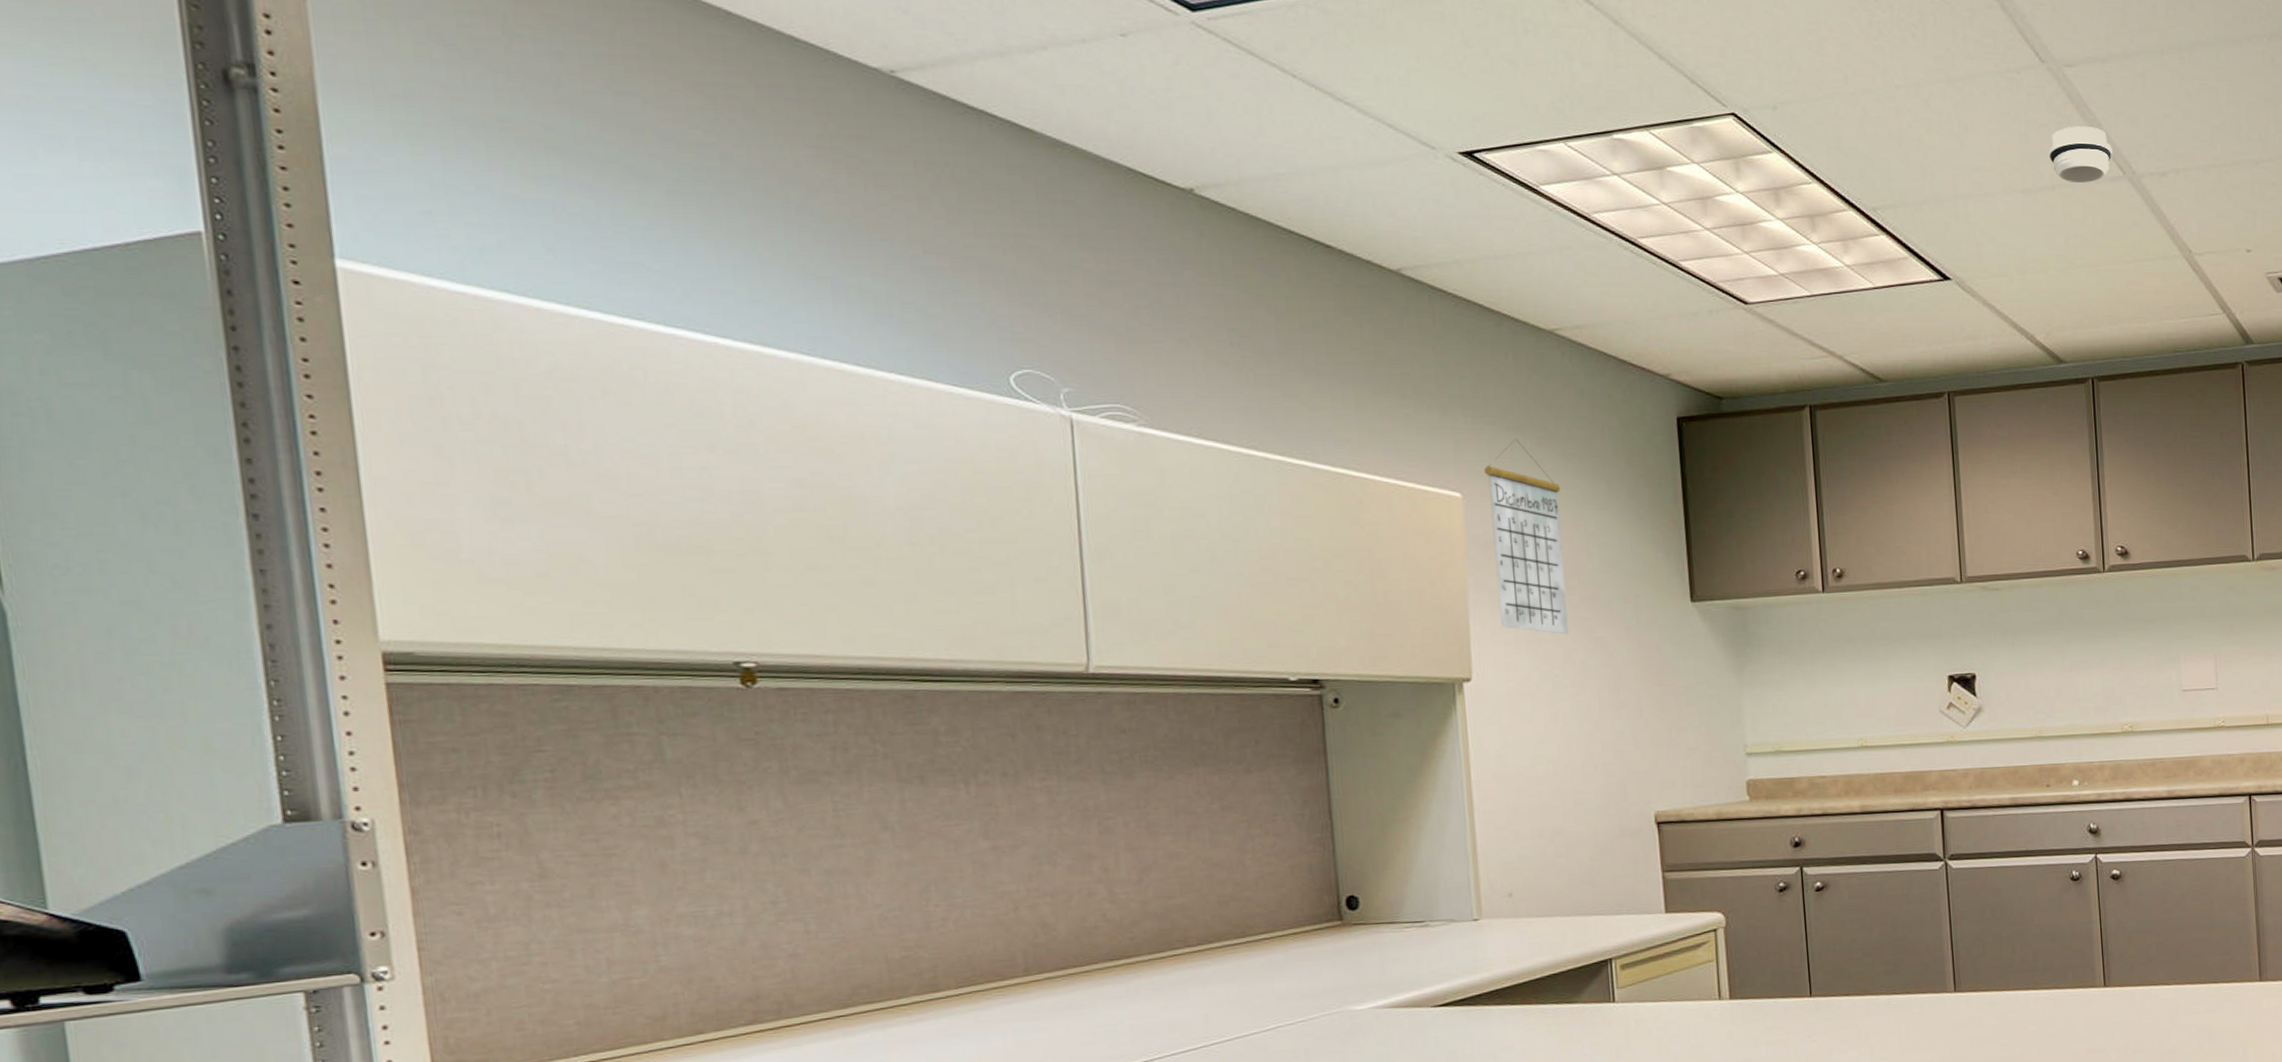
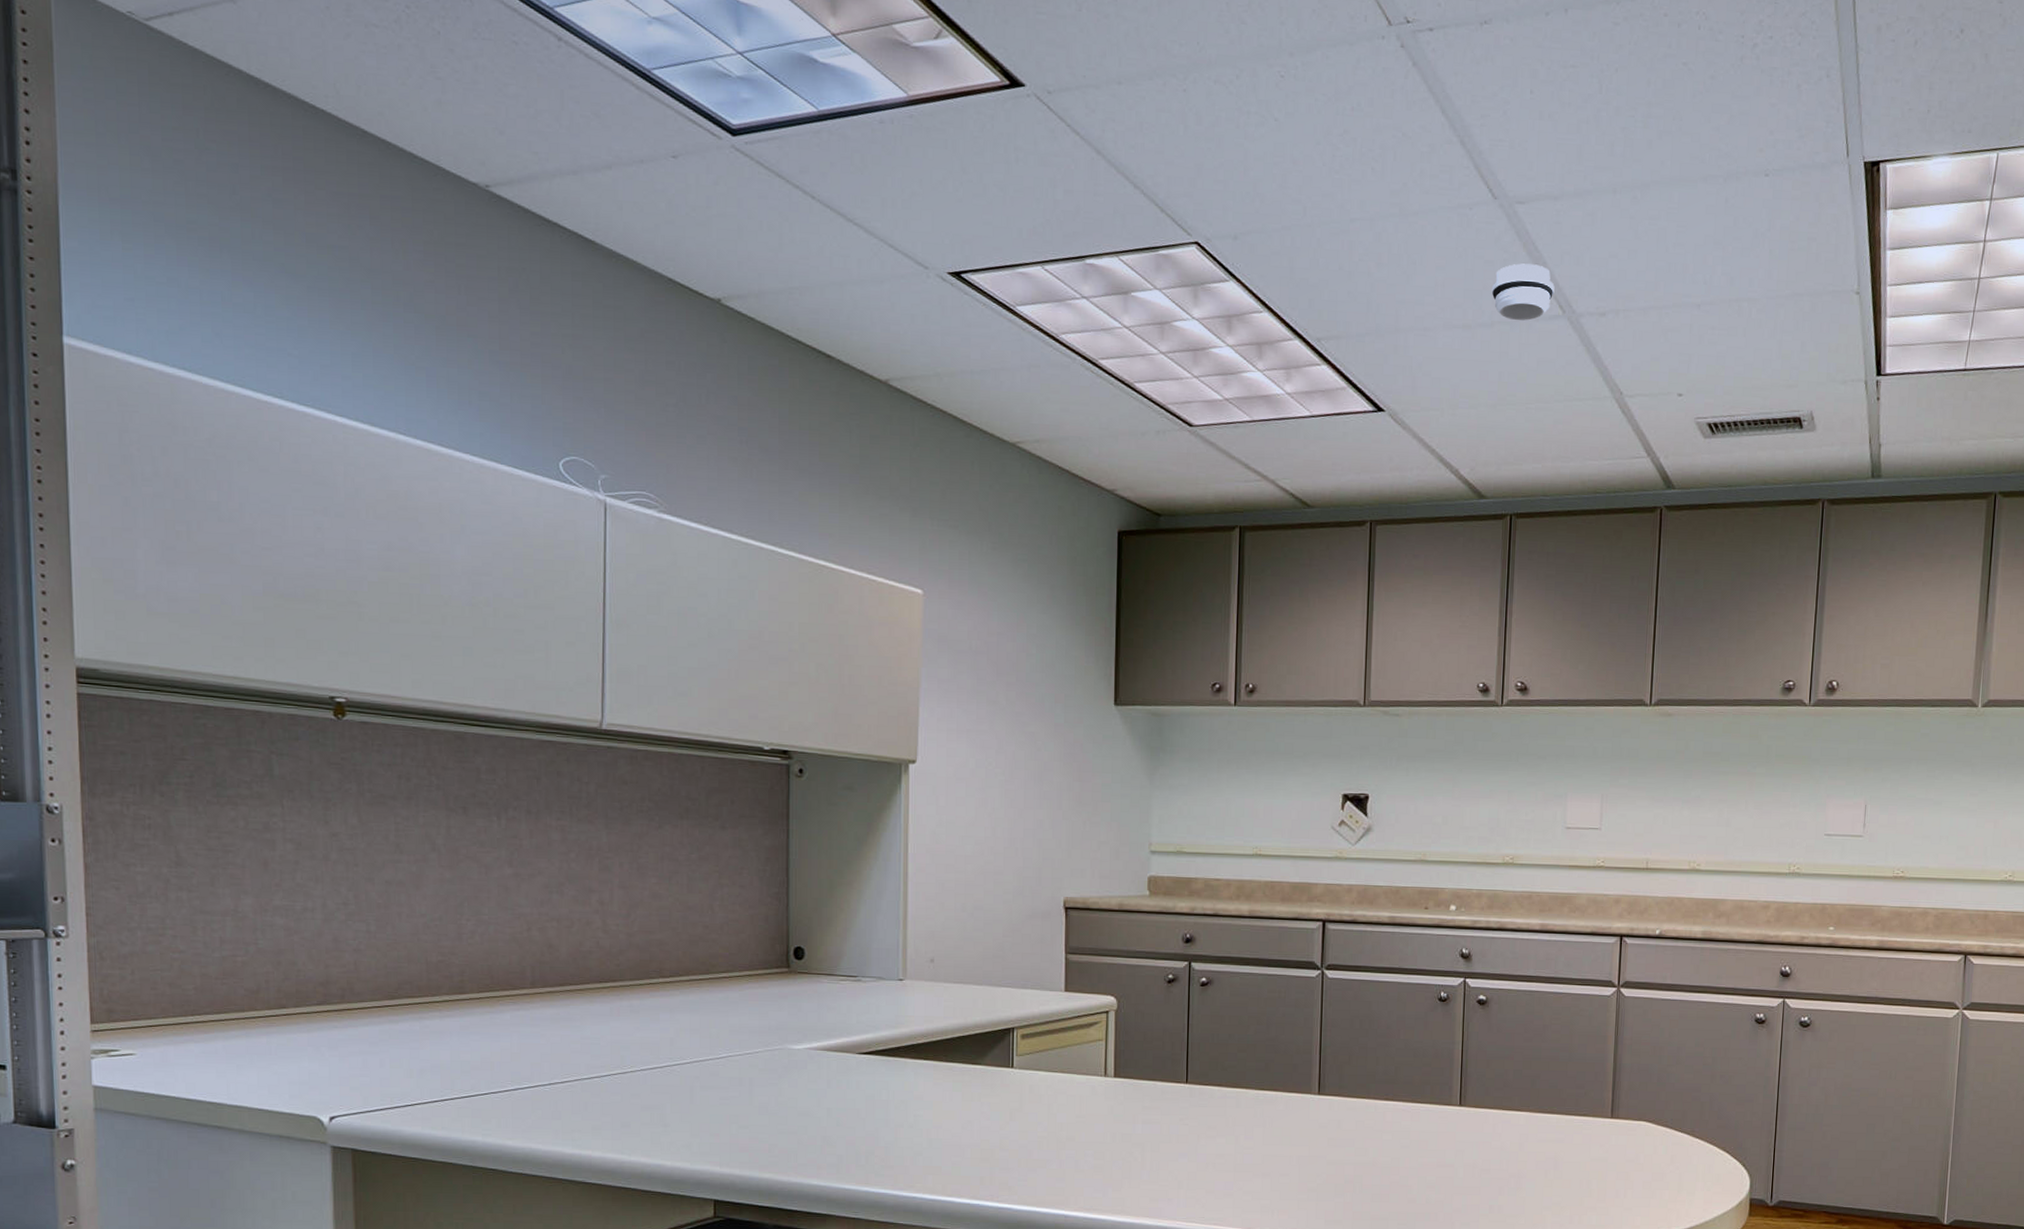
calendar: present [1484,438,1569,634] -> none [945,542,1009,727]

